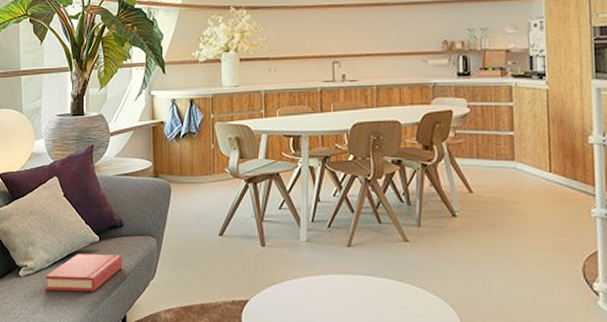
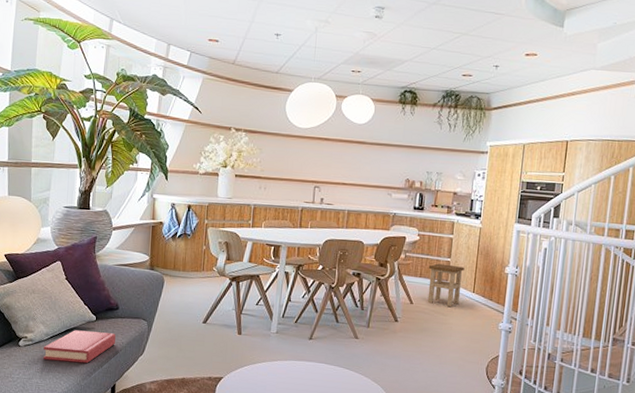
stool: none [486,139,534,192] -> present [427,263,465,306]

